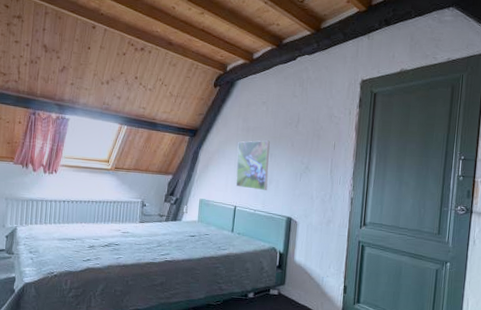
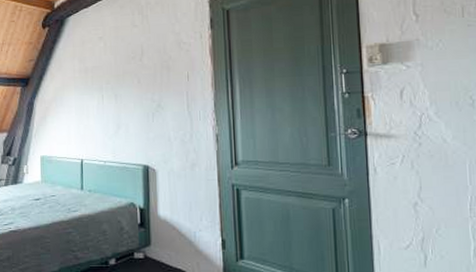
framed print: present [235,140,270,190] -> none [76,80,116,138]

